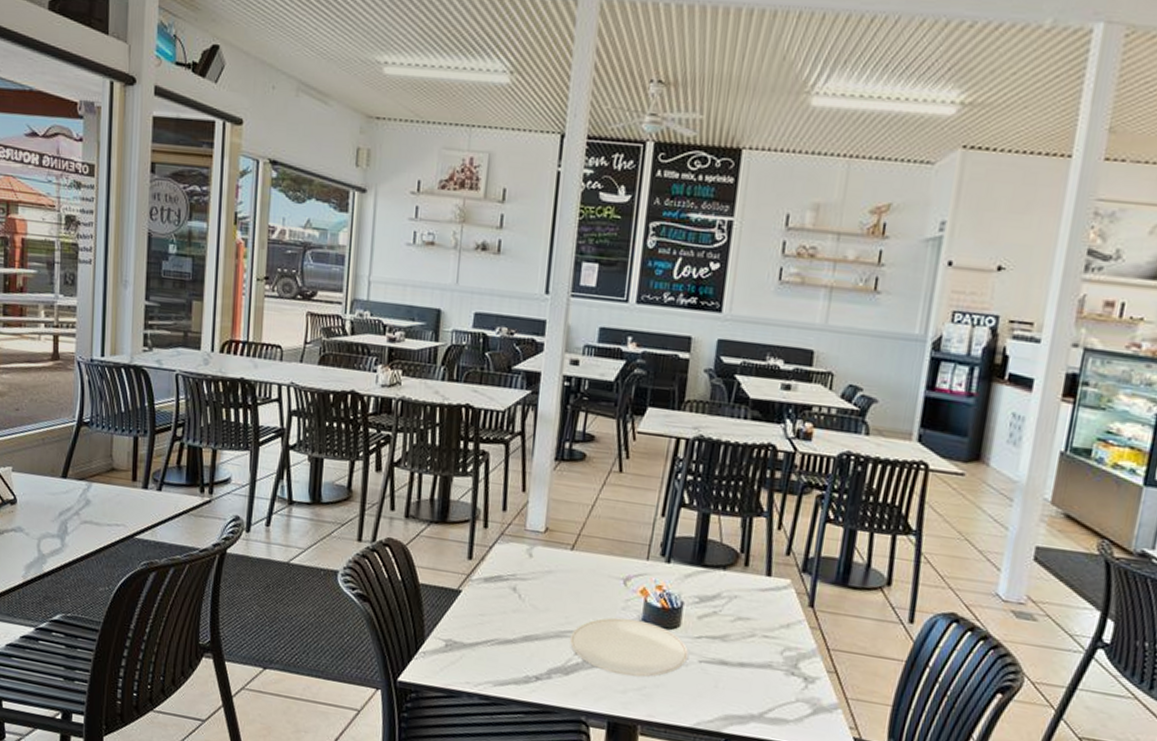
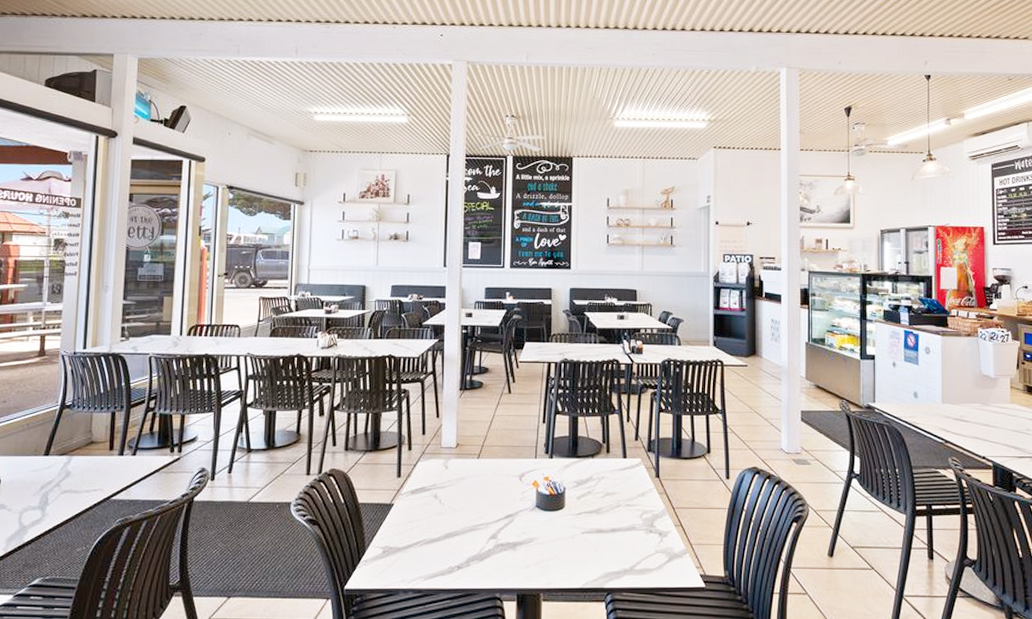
plate: present [569,617,688,678] -> none [481,506,573,554]

